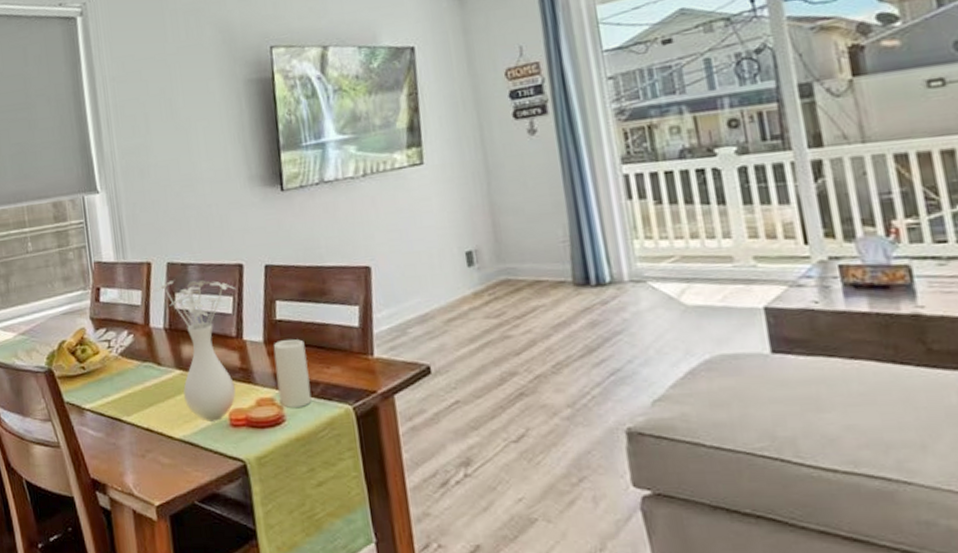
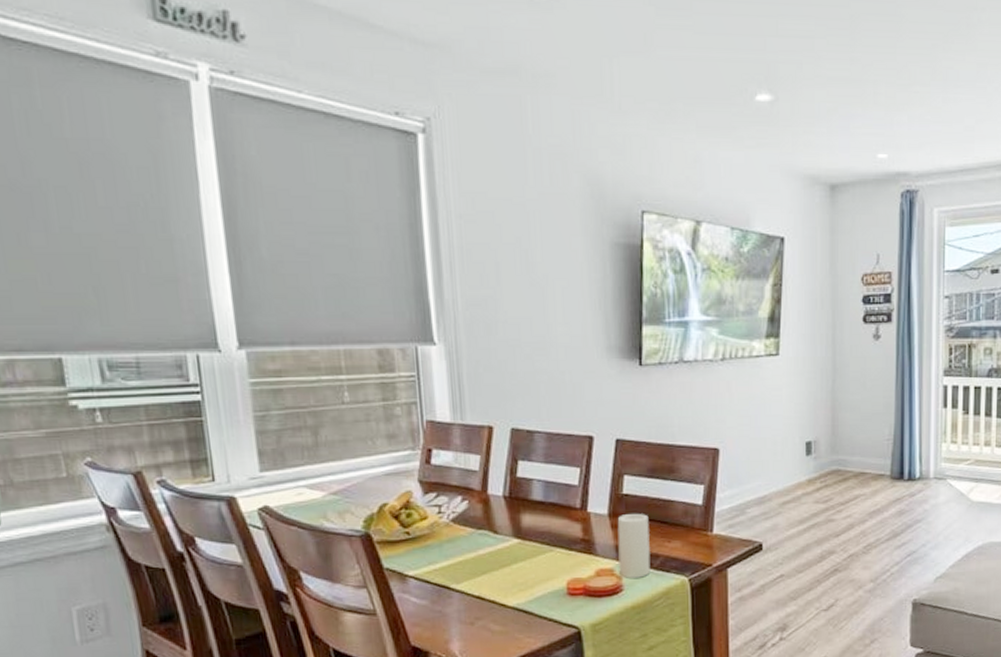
vase: present [151,279,237,422] -> none [492,446,585,590]

